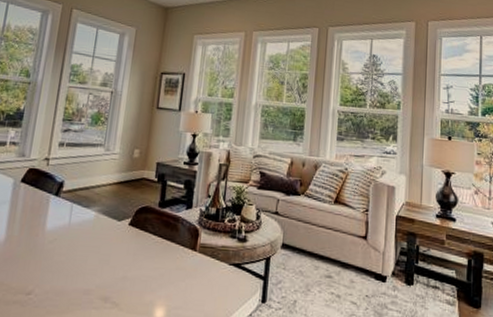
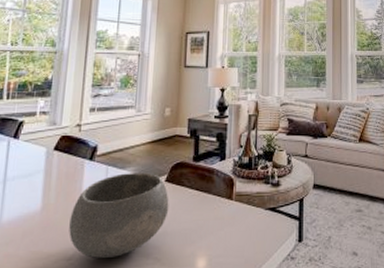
bowl: none [29,212,132,297] -> present [69,173,169,258]

